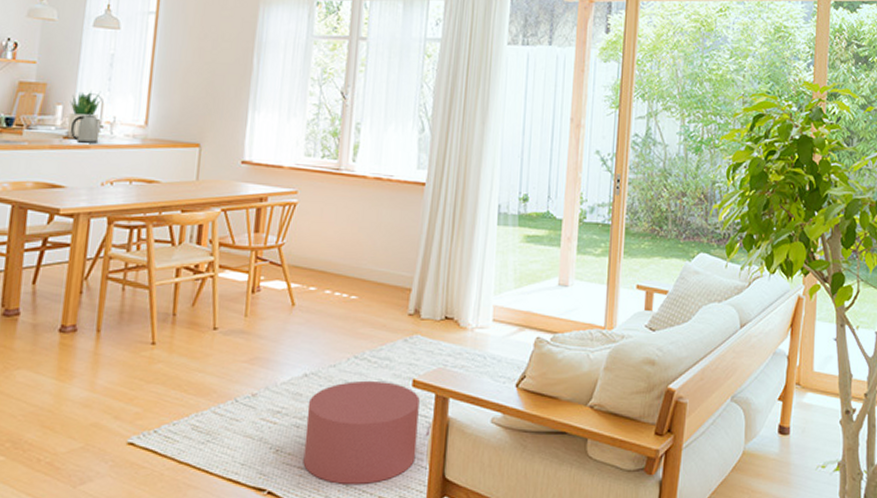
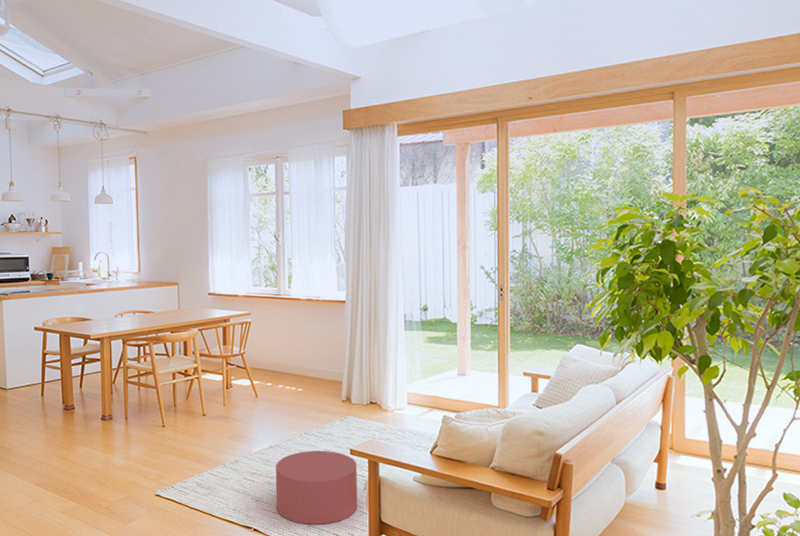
planter: present [66,90,101,139] -> none [87,250,107,286]
kettle: present [70,114,101,145] -> none [89,267,109,289]

